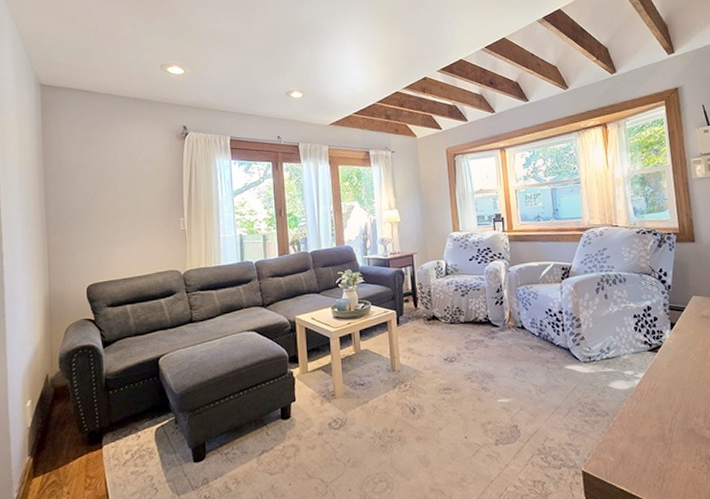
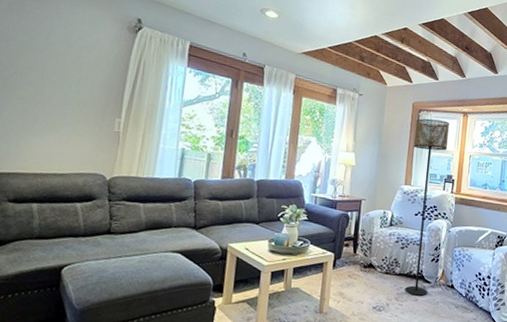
floor lamp: none [452,160,497,342] -> present [405,118,449,296]

